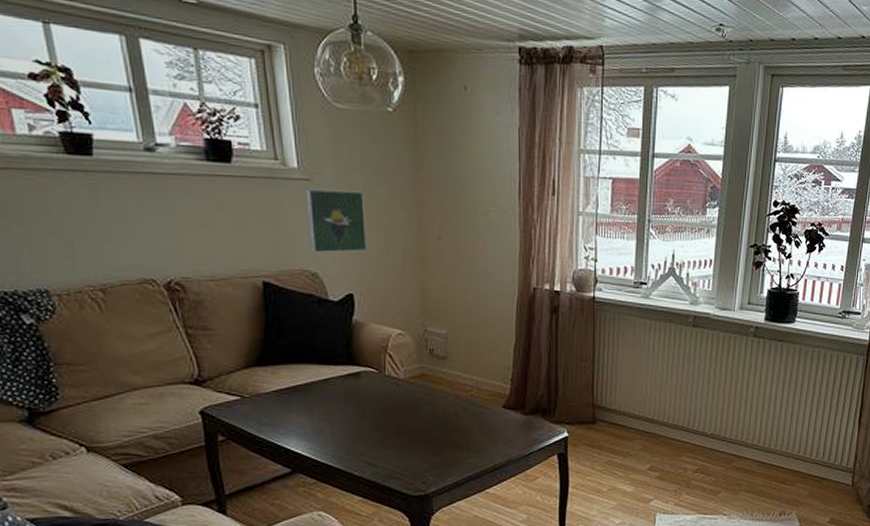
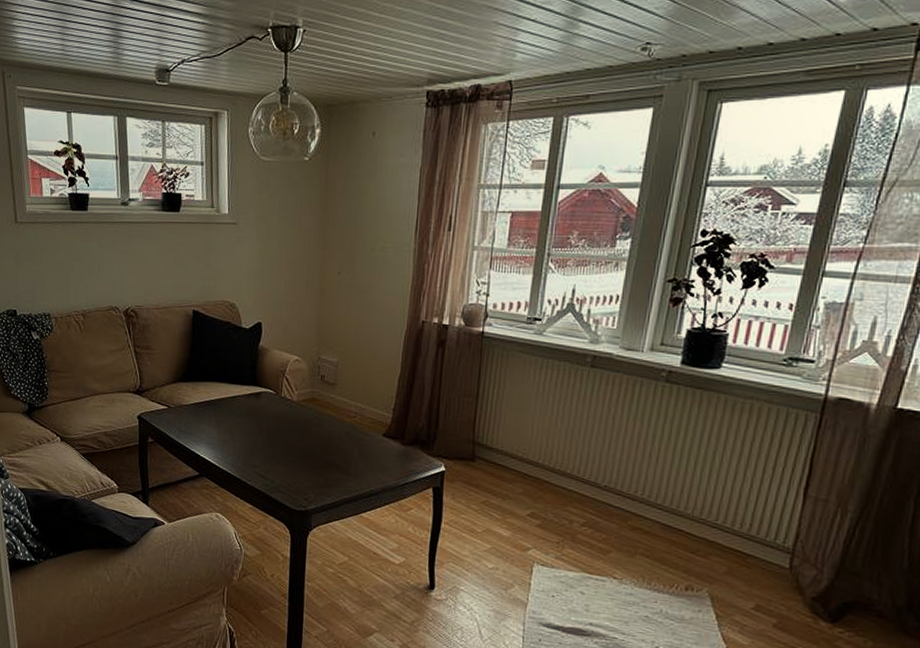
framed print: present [305,188,367,253] -> none [231,231,278,287]

